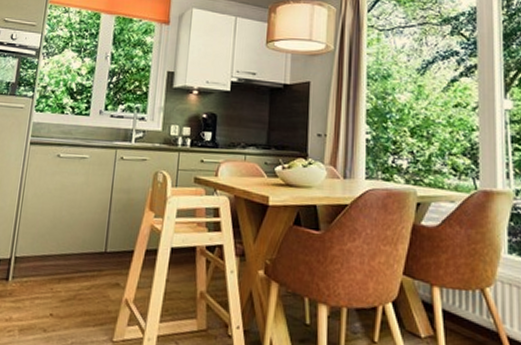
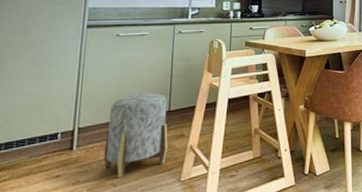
stool: none [36,226,105,324] -> present [103,92,168,178]

